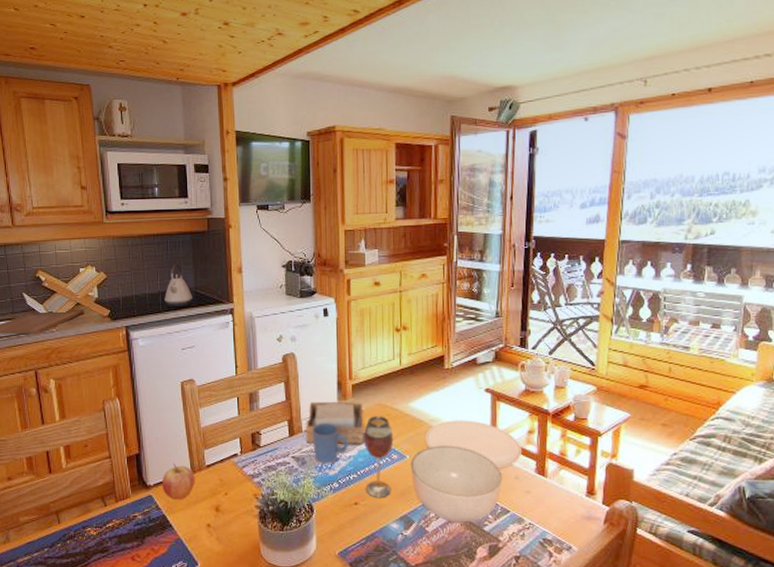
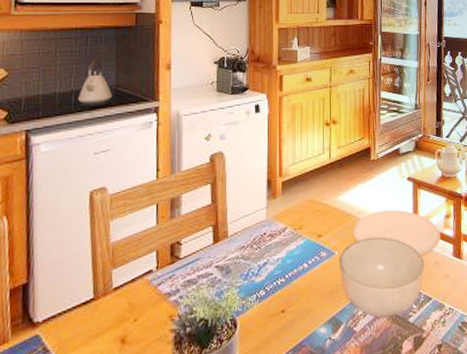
fruit: present [162,463,195,500] -> none [54,290,98,337]
napkin holder: present [305,401,364,444] -> none [231,199,293,250]
mug: present [312,422,348,464] -> none [239,224,276,271]
wineglass: present [363,416,394,497] -> none [292,212,323,302]

